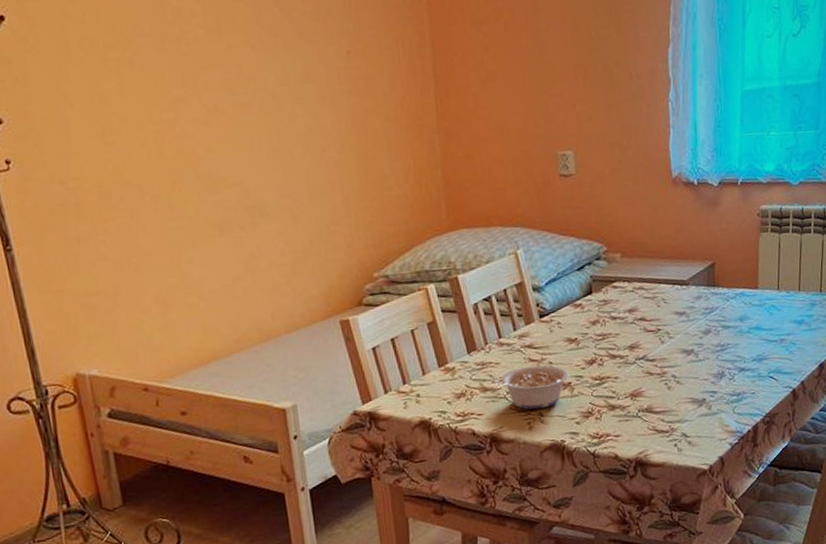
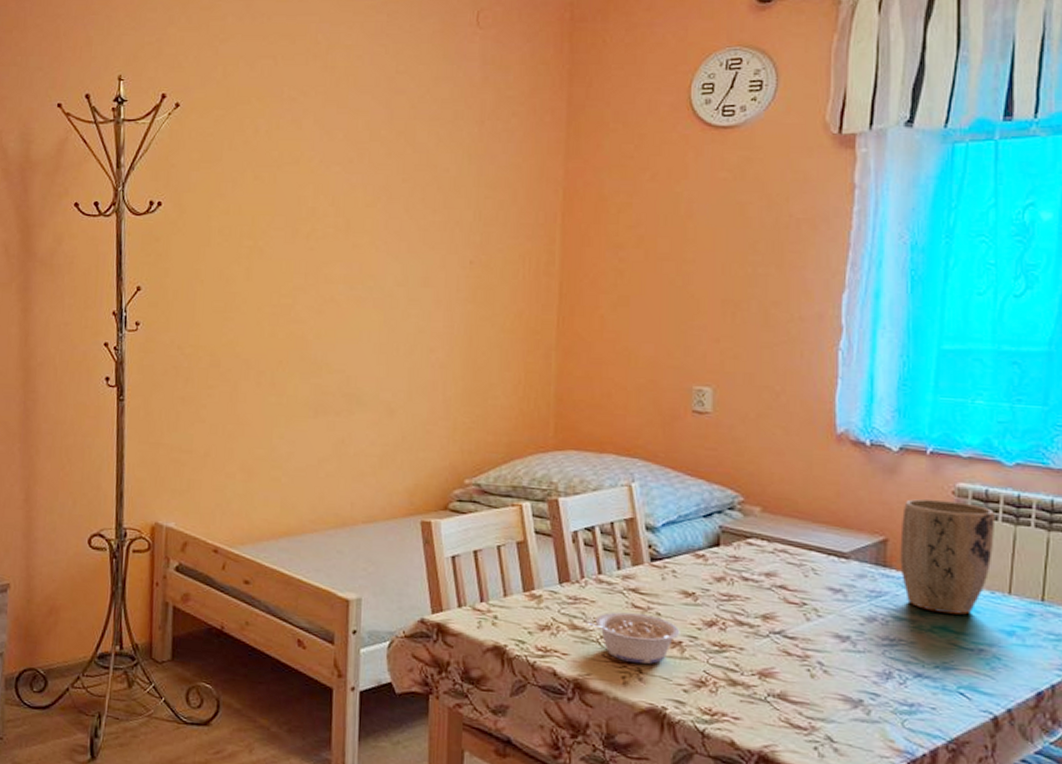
plant pot: none [723,221,788,317] -> present [900,498,994,615]

